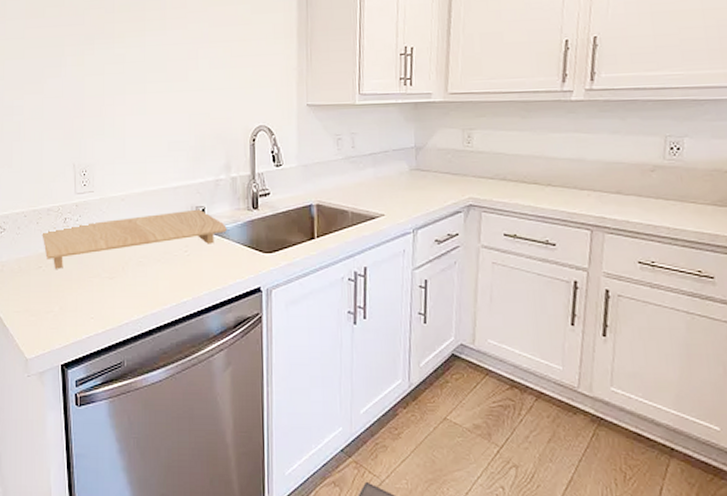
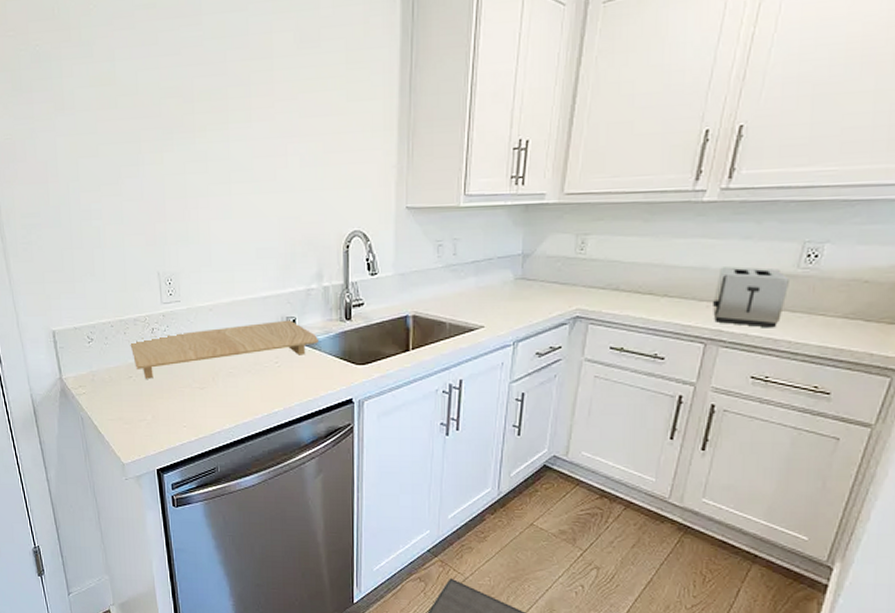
toaster: none [592,158,659,215] -> present [711,266,789,328]

